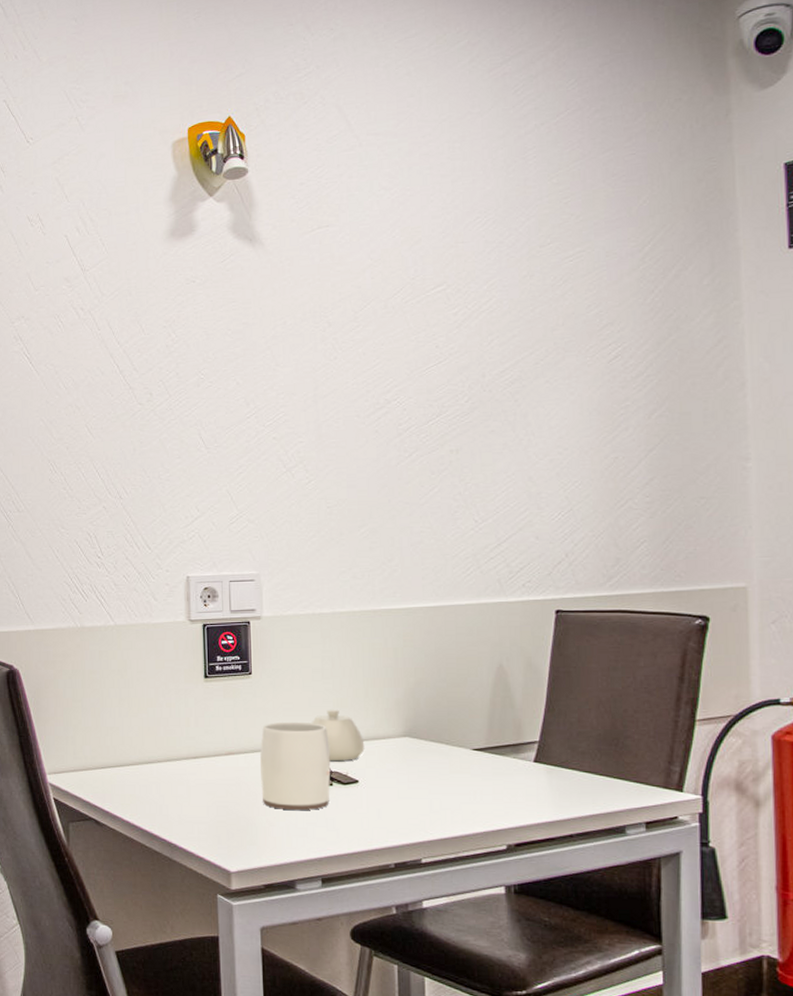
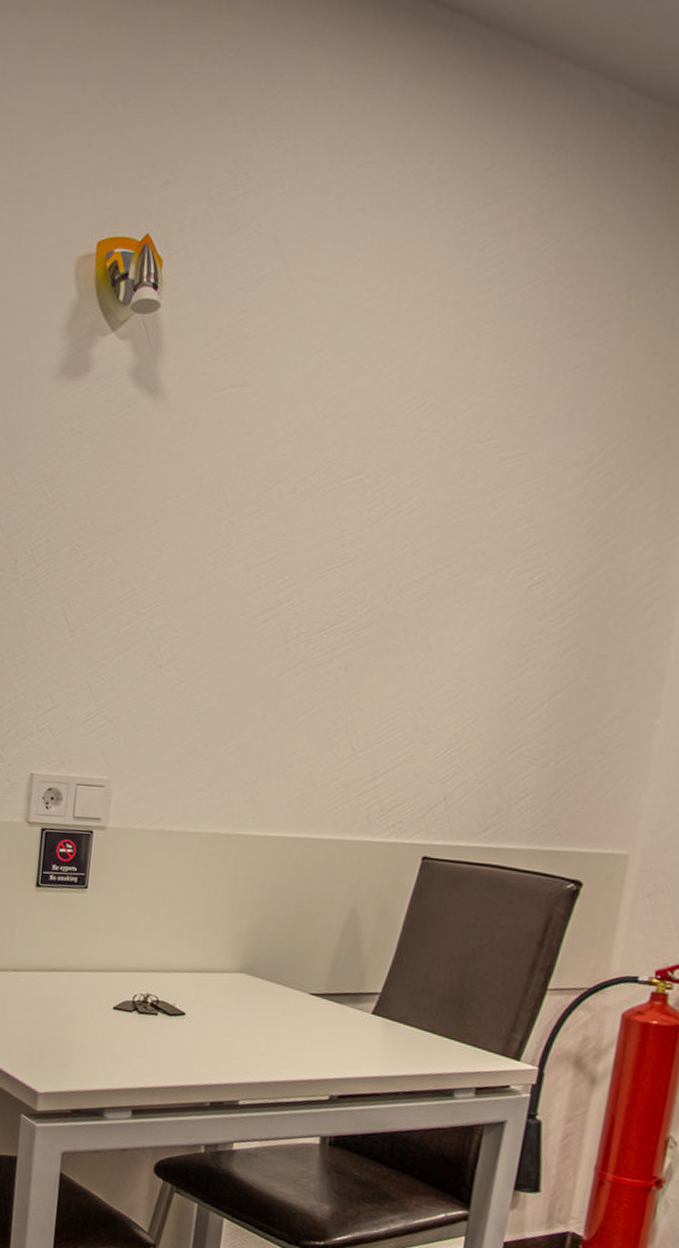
mug: present [260,721,331,810] -> none [81,942,161,1038]
sugar bowl: present [311,709,365,761] -> none [143,935,198,992]

